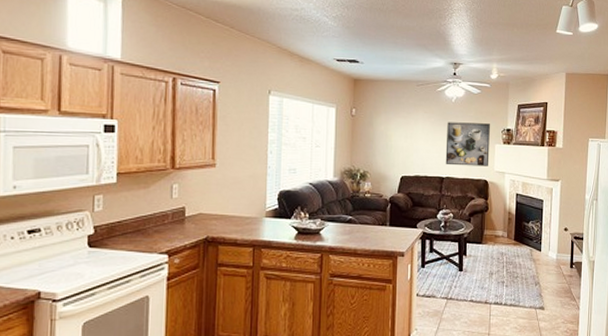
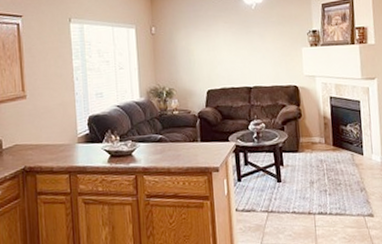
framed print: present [445,122,490,166] -> none [249,27,298,74]

